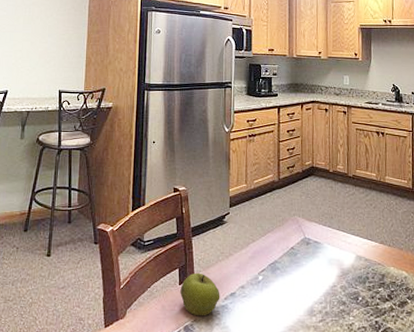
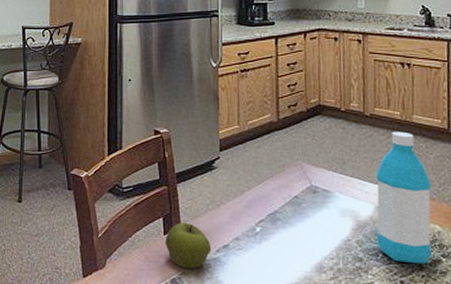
water bottle: none [356,190,400,305] -> present [376,131,432,263]

